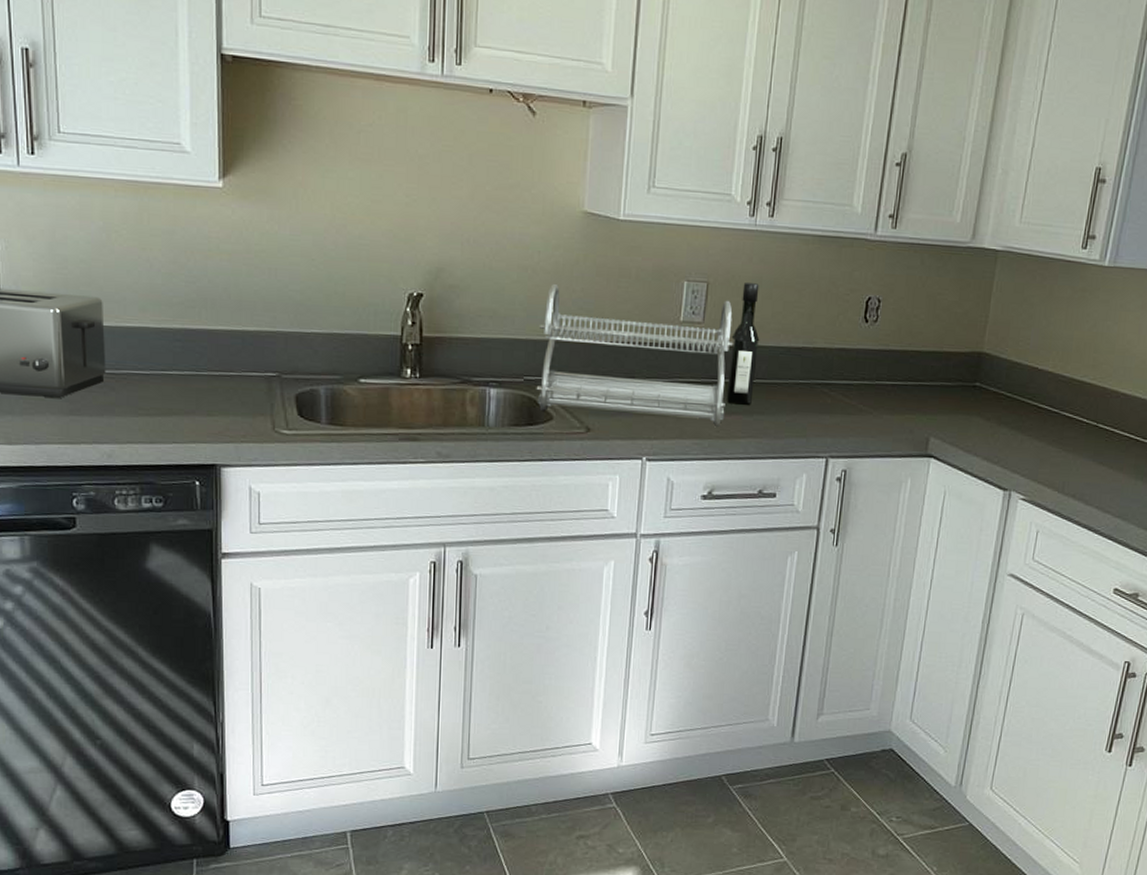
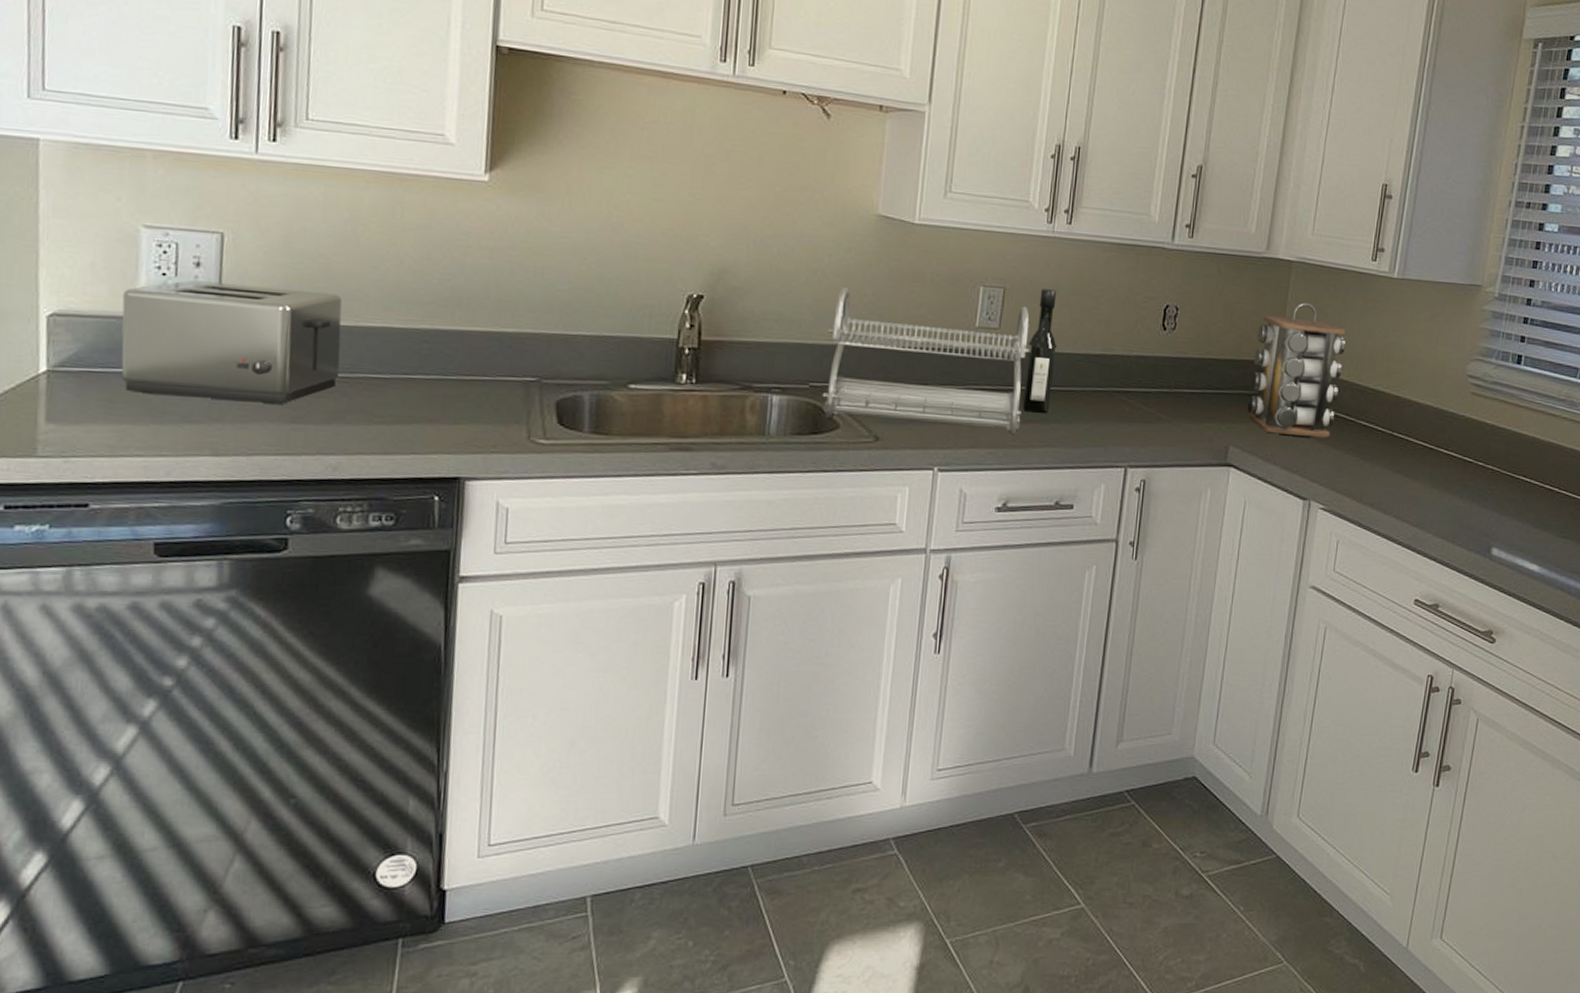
spice rack: none [948,293,1053,430] -> present [1247,302,1346,438]

